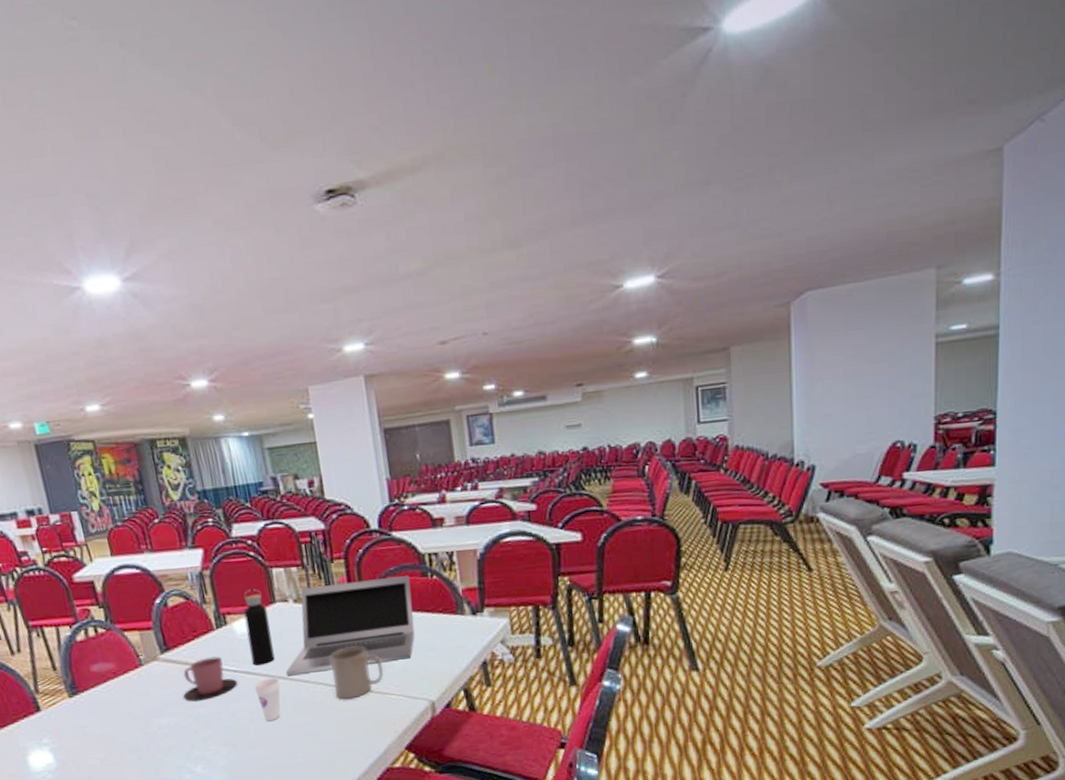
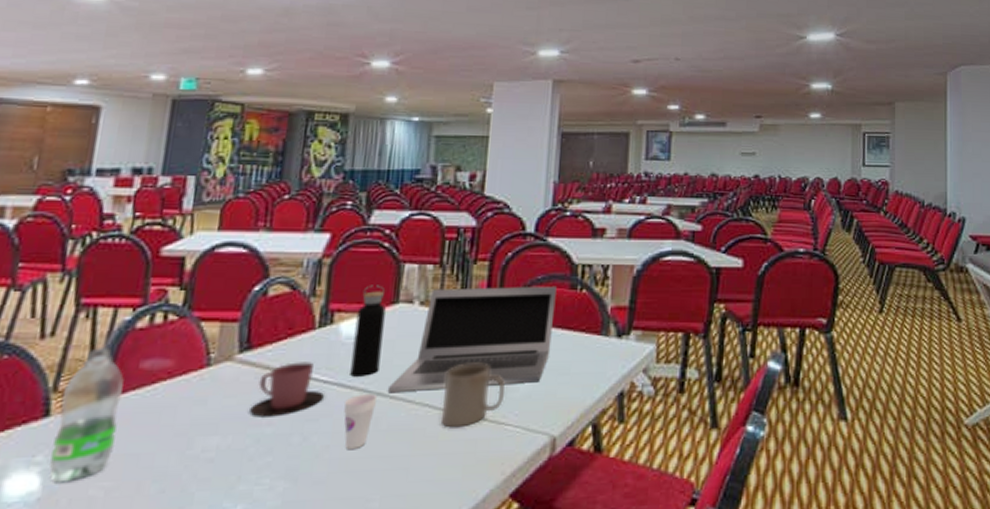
bottle: none [42,657,95,757] -> present [49,348,124,483]

